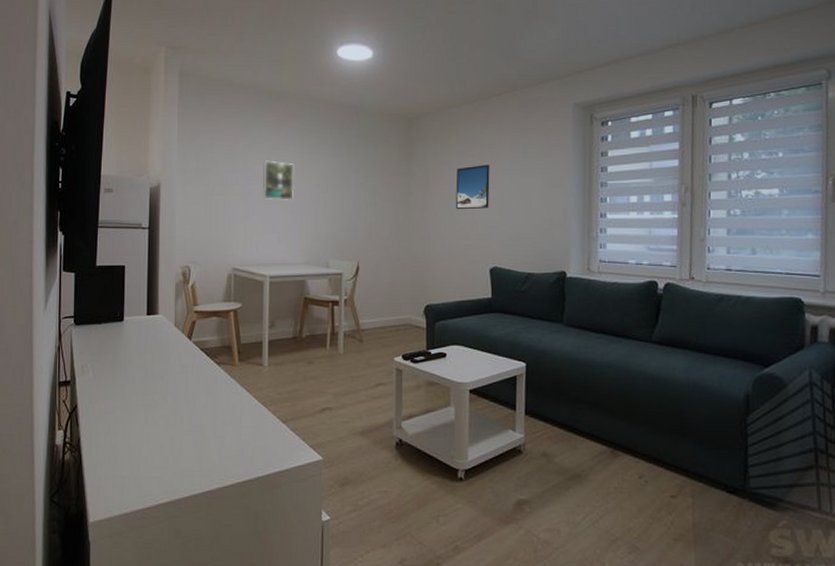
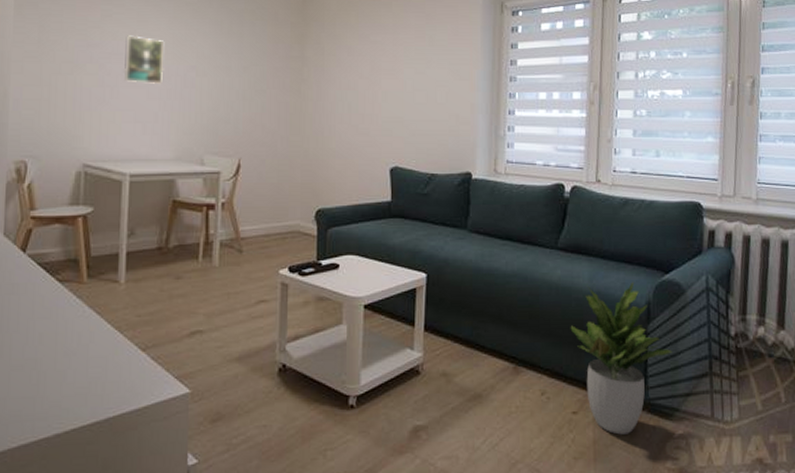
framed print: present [456,164,490,209] -> none [354,51,392,101]
potted plant: none [666,375,774,521] -> present [570,282,673,435]

